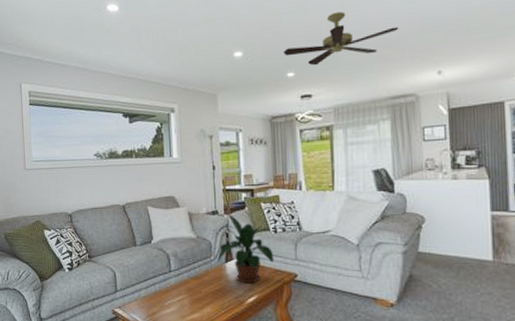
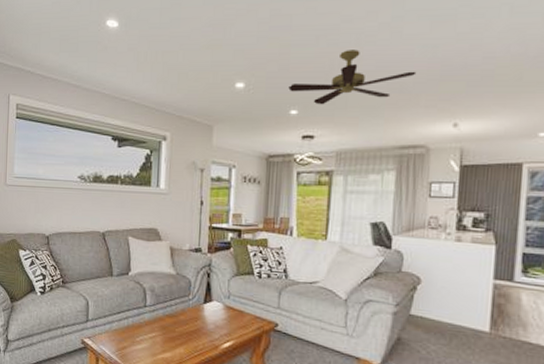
potted plant: present [217,215,275,283] -> none [196,254,256,328]

